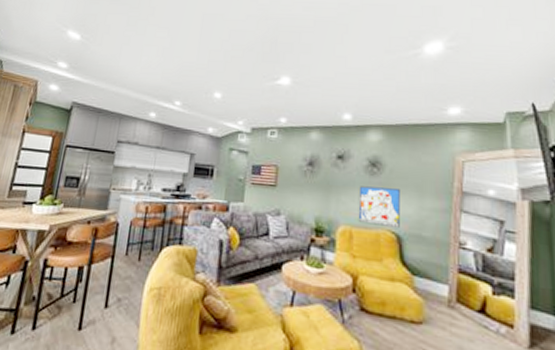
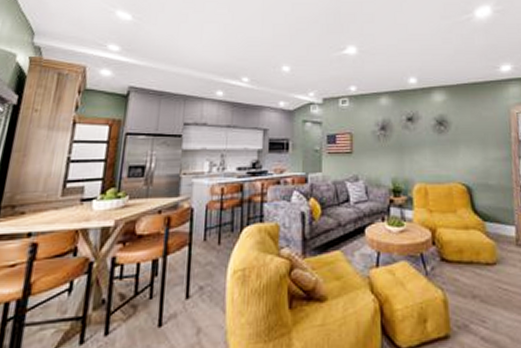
wall art: present [358,186,400,229] -> none [430,144,469,181]

